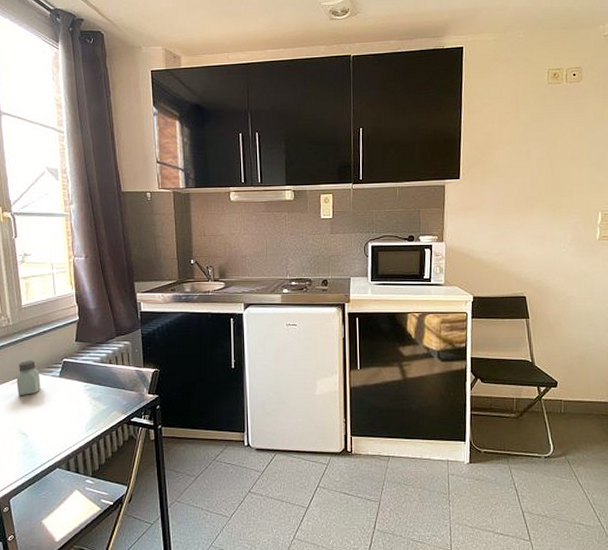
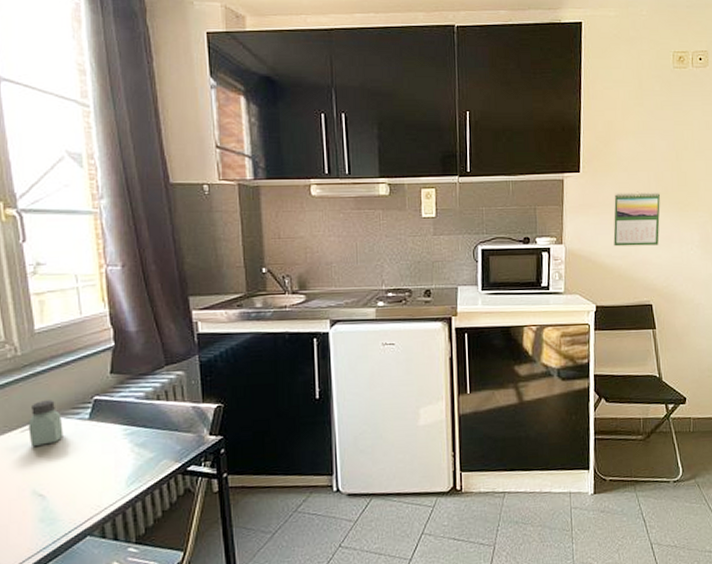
calendar: none [490,195,535,244] -> present [613,191,661,247]

